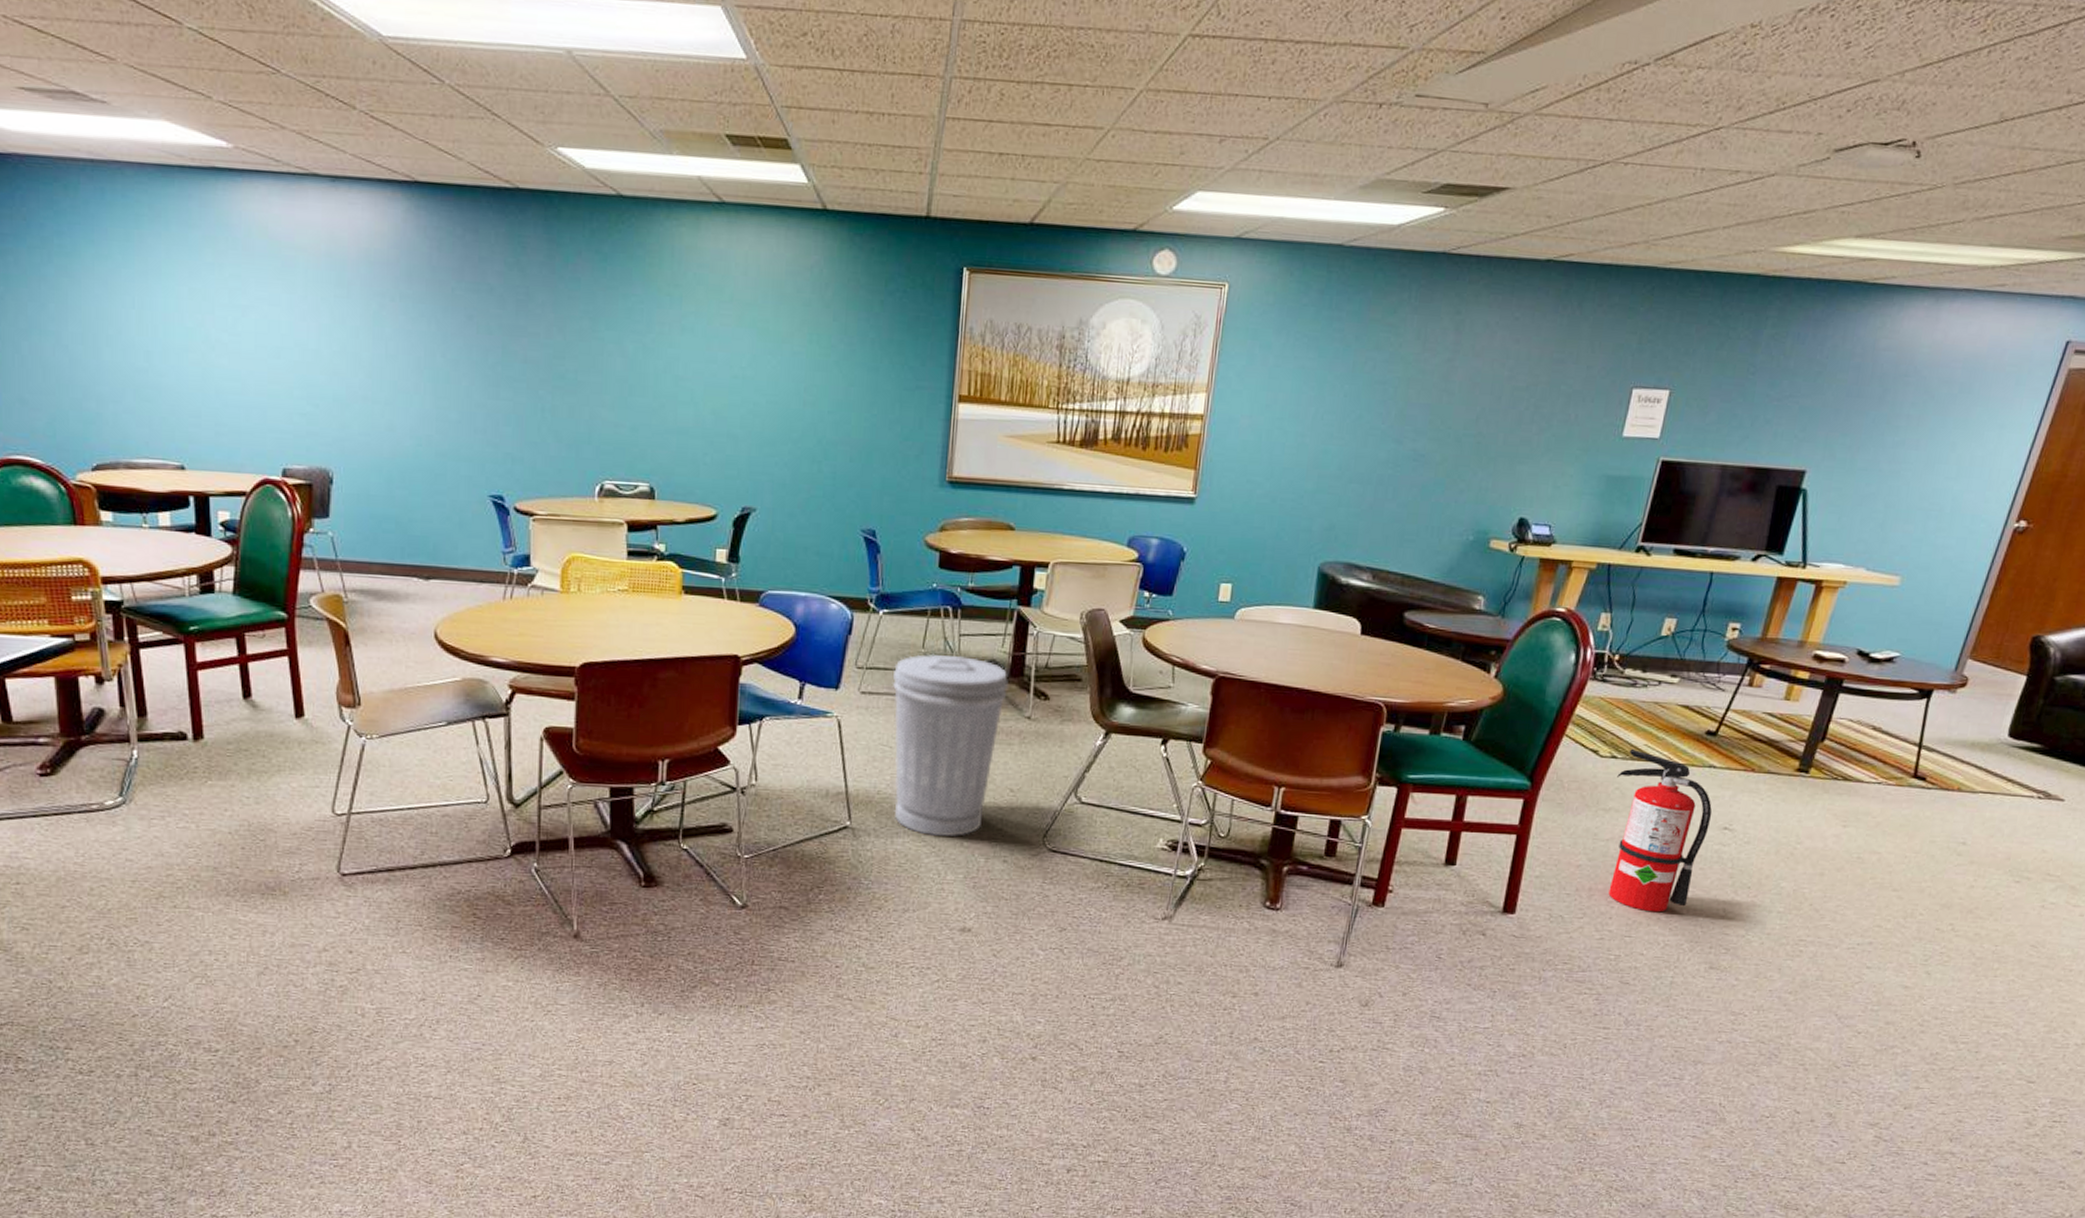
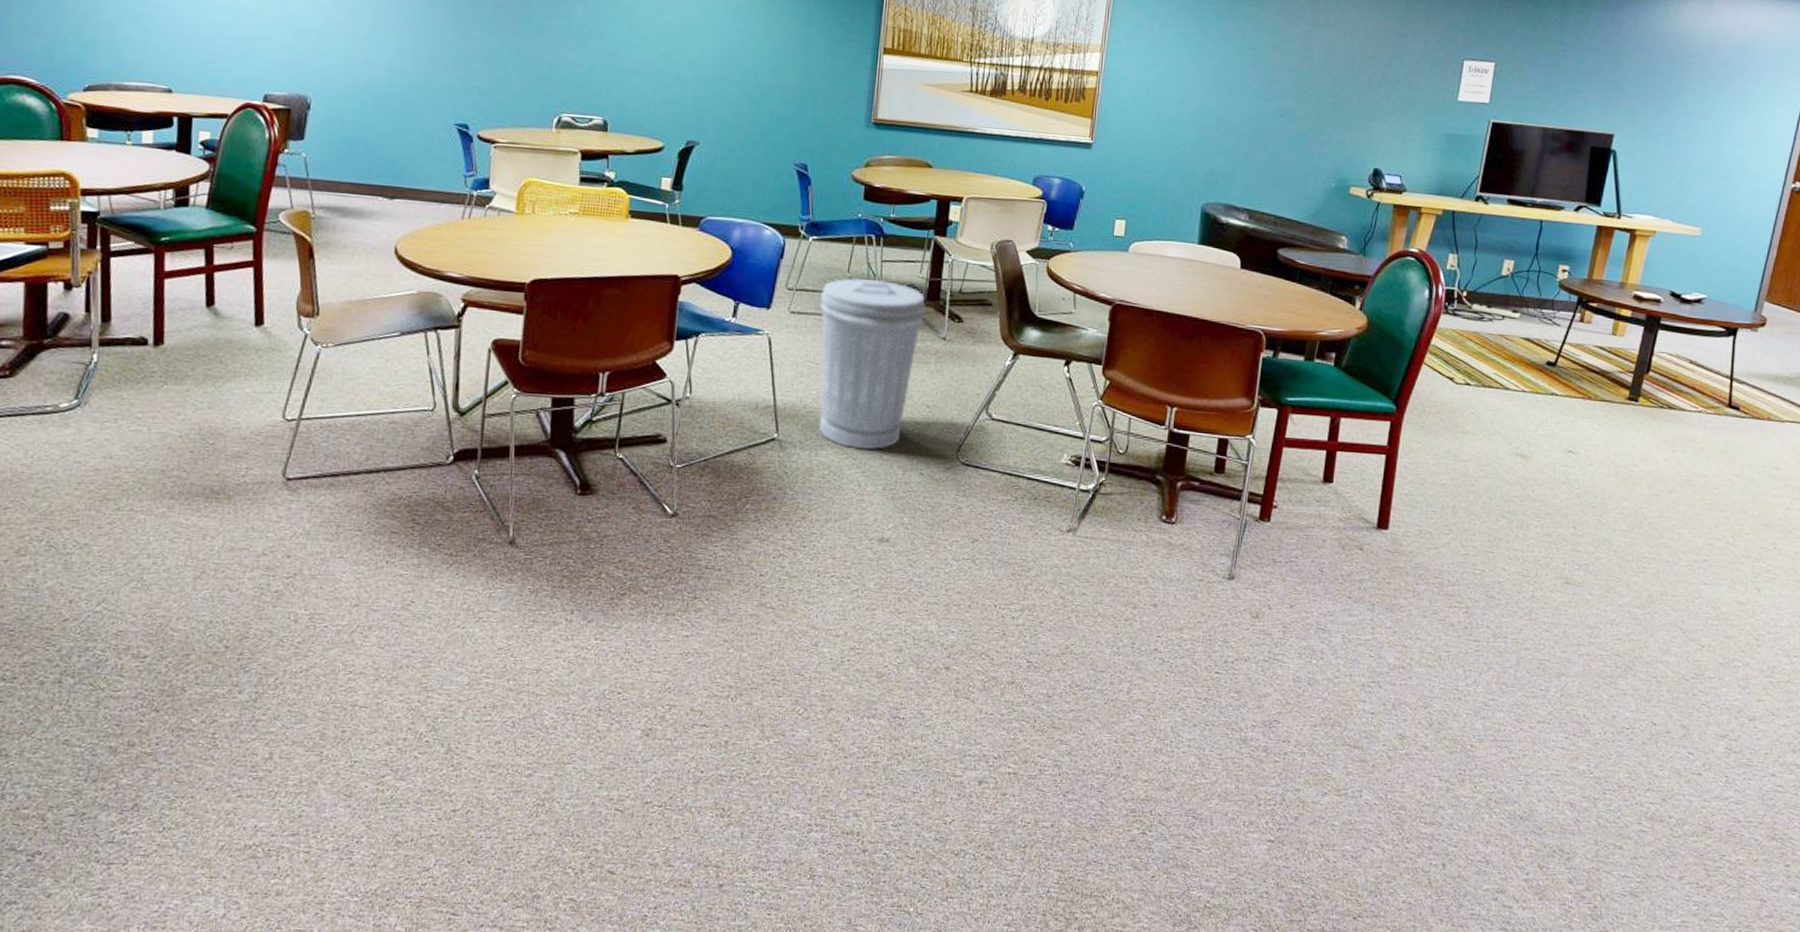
fire extinguisher: present [1608,749,1713,913] -> none [1470,377,1557,530]

